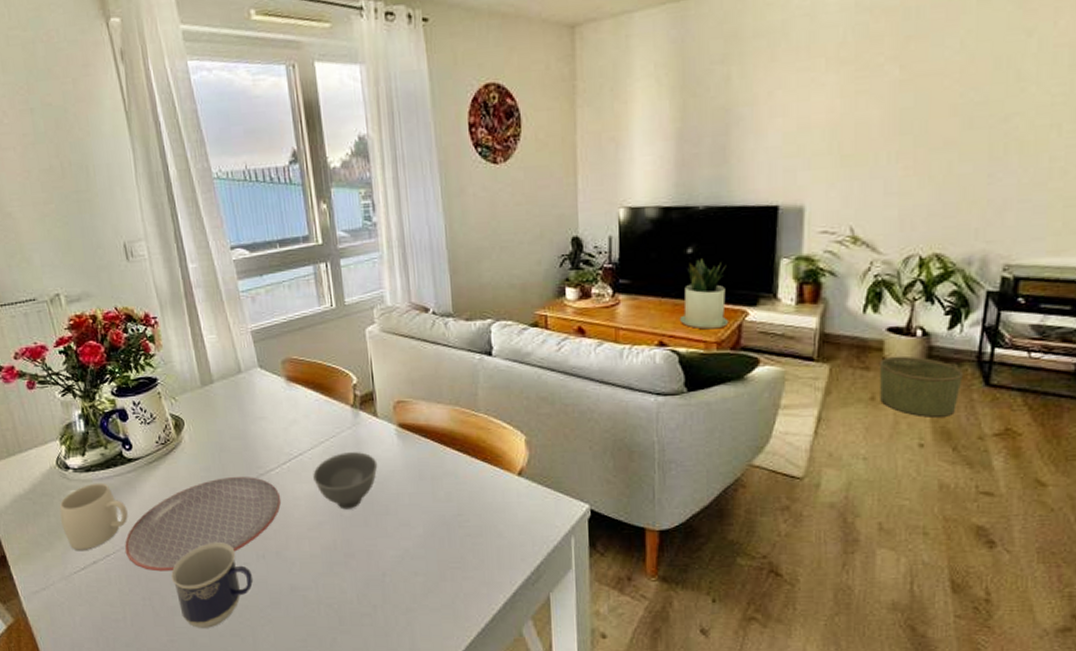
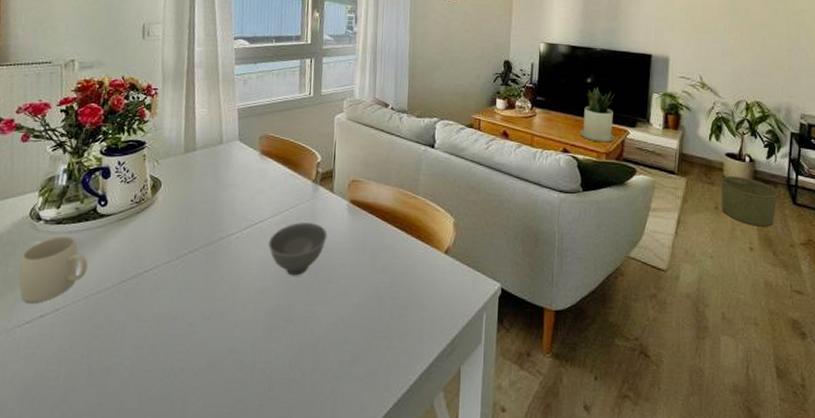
plate: present [124,477,281,572] -> none [75,238,235,329]
cup: present [171,542,253,628] -> none [115,301,194,391]

